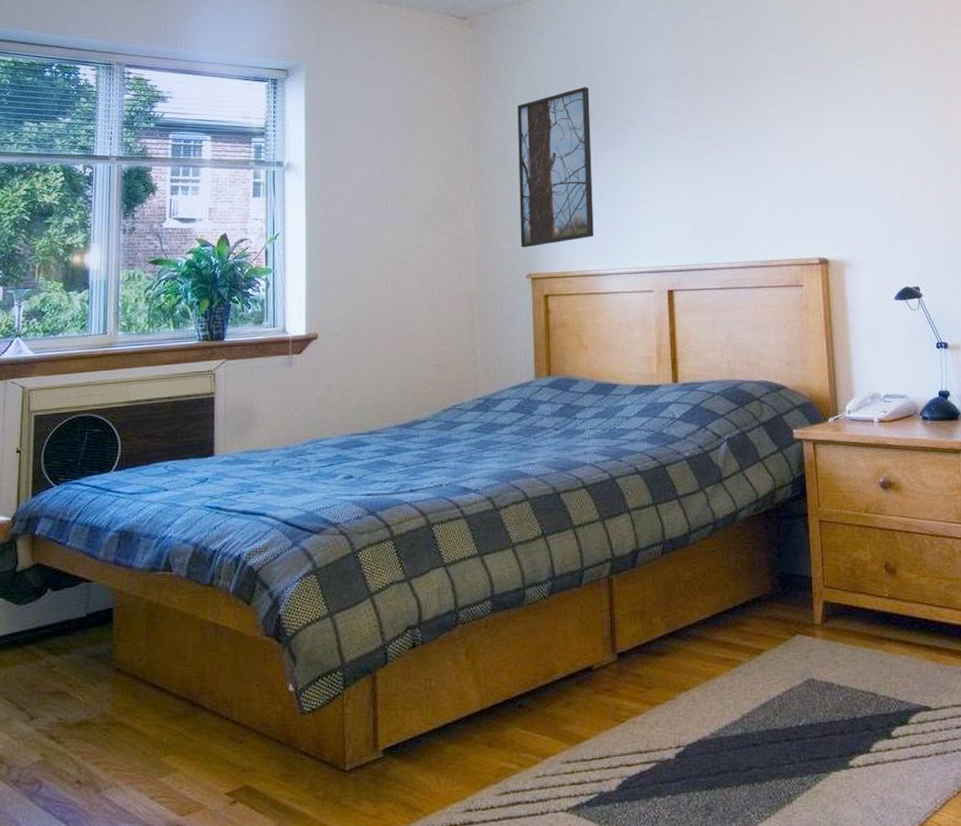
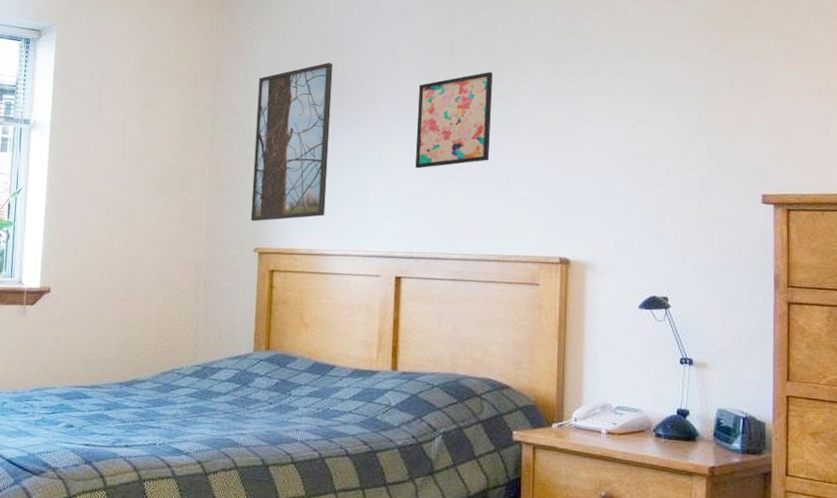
wall art: none [673,87,745,184] -> present [414,72,493,169]

